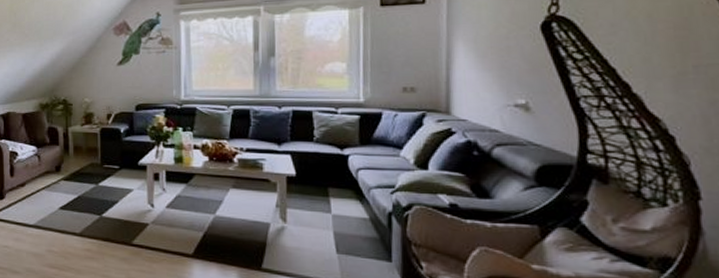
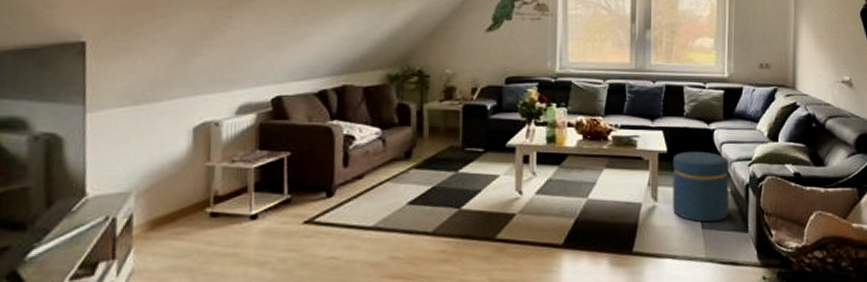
ottoman: none [302,176,369,248] -> present [673,151,730,223]

